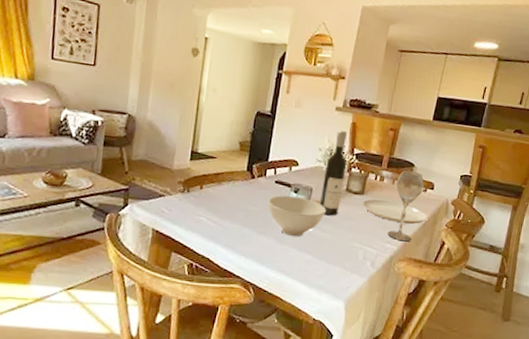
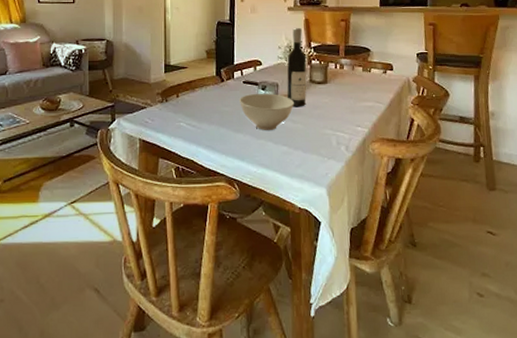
plate: present [362,199,428,225] -> none [327,86,393,106]
wineglass: present [387,170,424,242] -> none [356,56,383,123]

